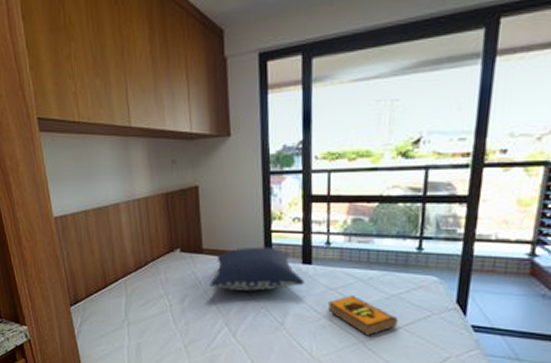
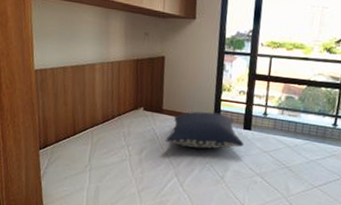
hardback book: present [327,296,399,336] -> none [260,158,315,193]

